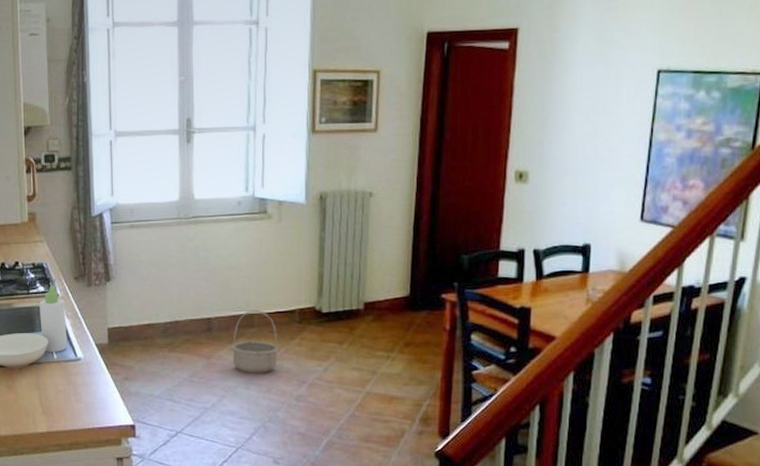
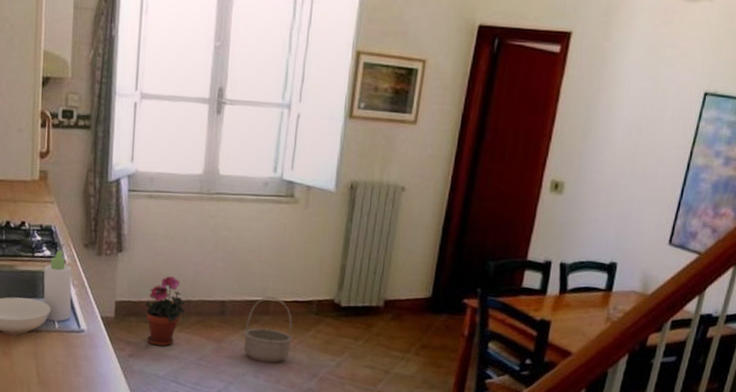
potted plant: none [135,298,174,367] -> present [145,275,186,347]

